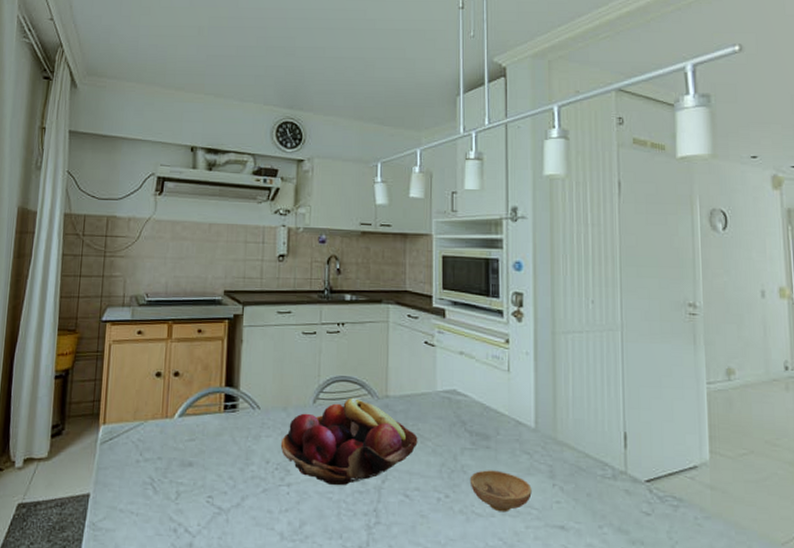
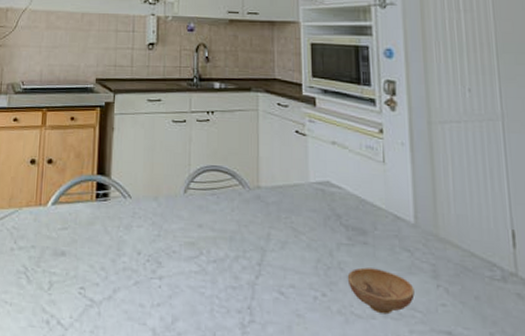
fruit basket: present [280,397,418,486] -> none [151,187,292,281]

